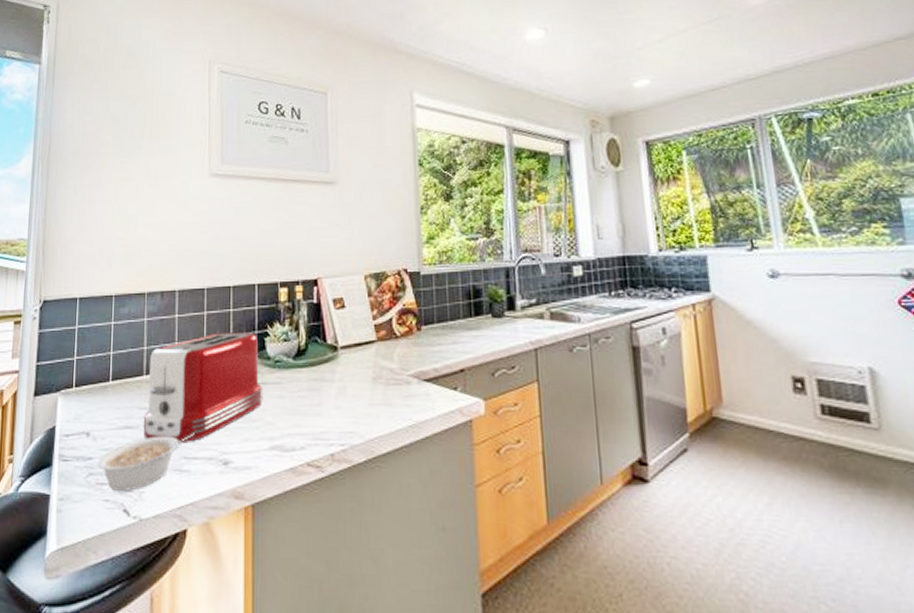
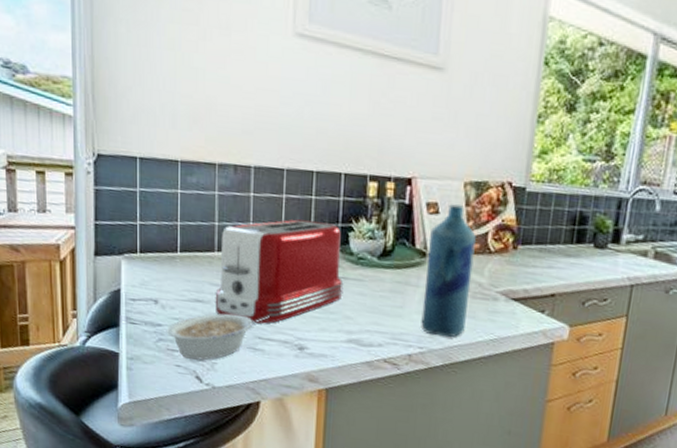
bottle: none [339,297,383,430] -> present [421,204,476,338]

